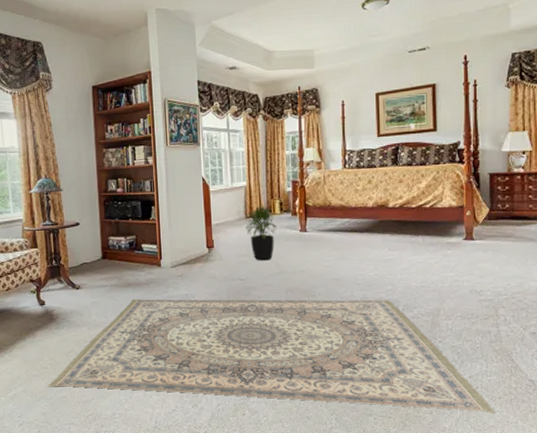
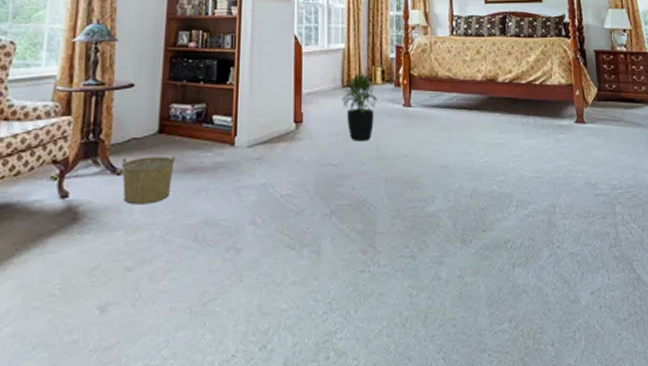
area rug: present [47,299,496,414] -> none [51,190,623,342]
basket: none [78,275,117,310] -> present [121,156,175,205]

